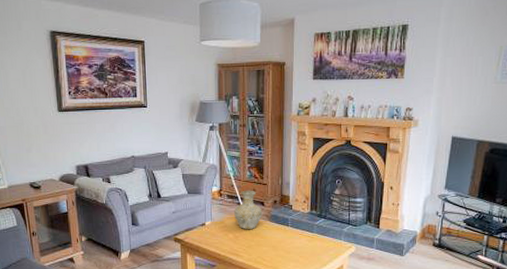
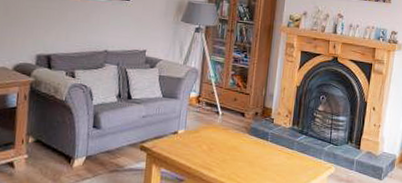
vase: present [233,190,263,229] -> none [210,98,242,141]

